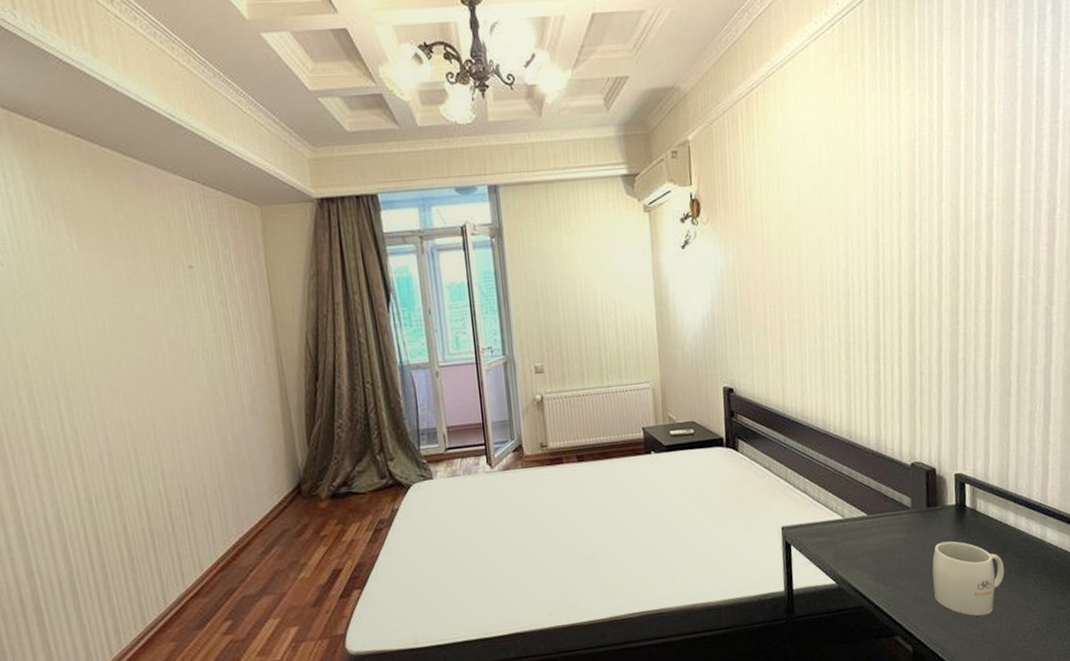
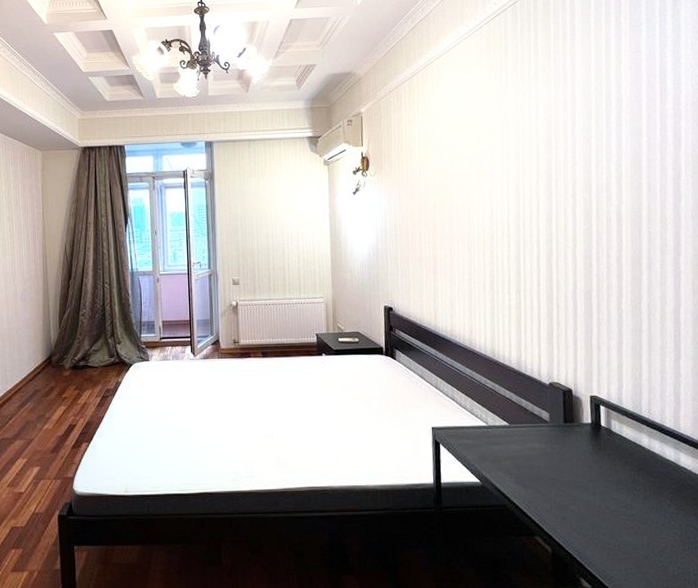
mug: present [932,541,1004,617] -> none [569,455,640,528]

